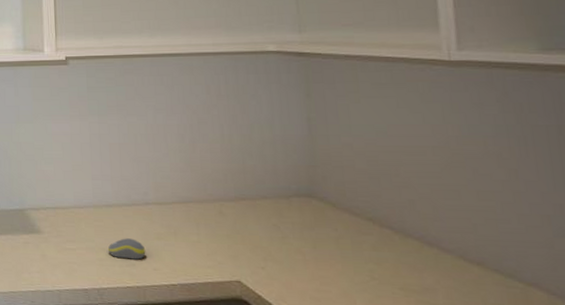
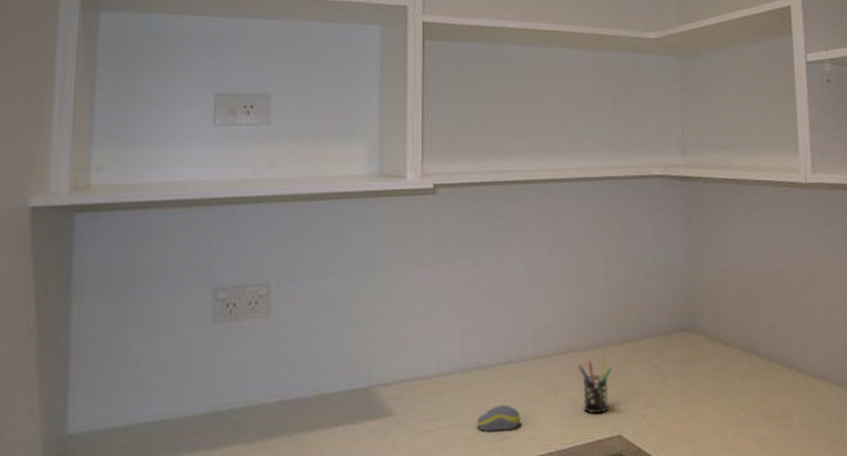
pen holder: none [196,211,230,260] -> present [578,358,612,415]

